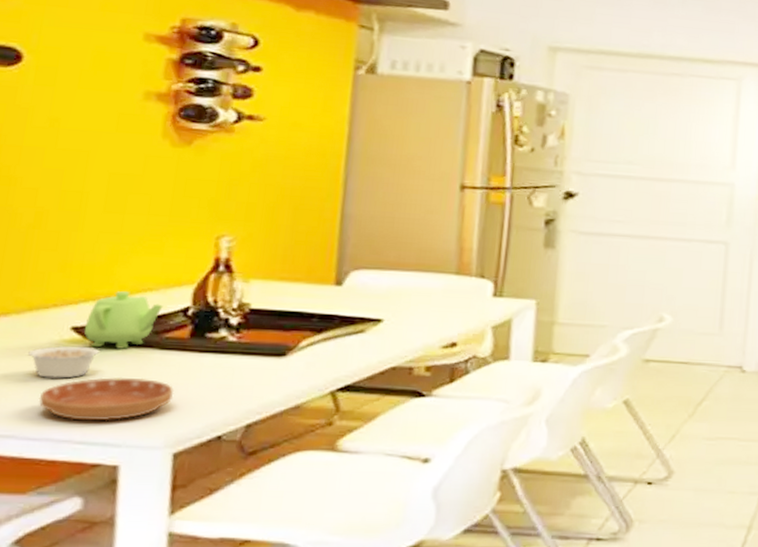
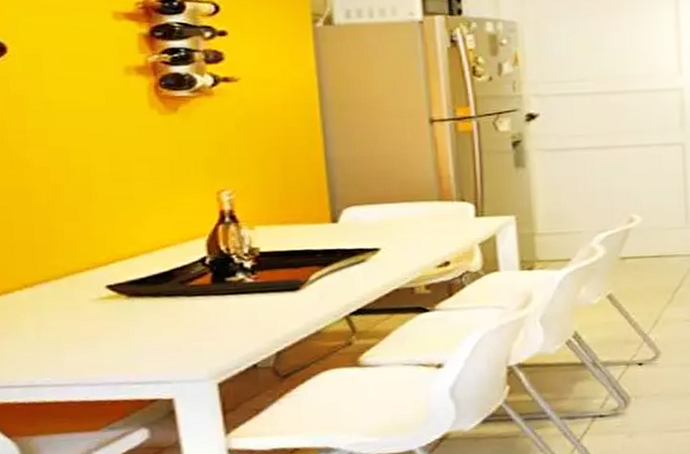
legume: present [28,345,100,379] -> none [74,301,136,332]
saucer: present [38,377,175,421] -> none [92,323,208,365]
teapot: present [84,291,163,349] -> none [117,249,183,301]

